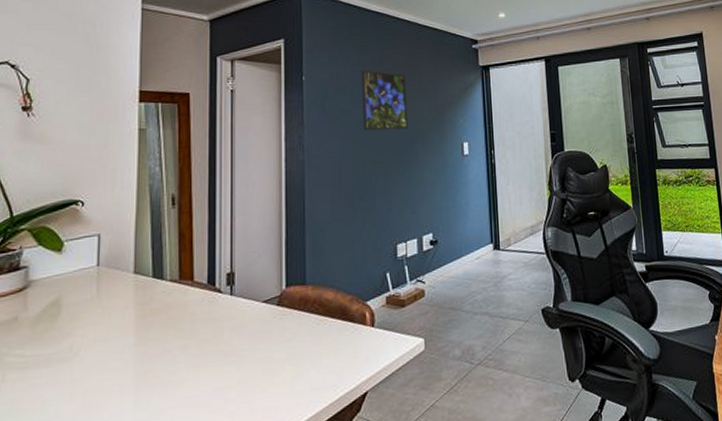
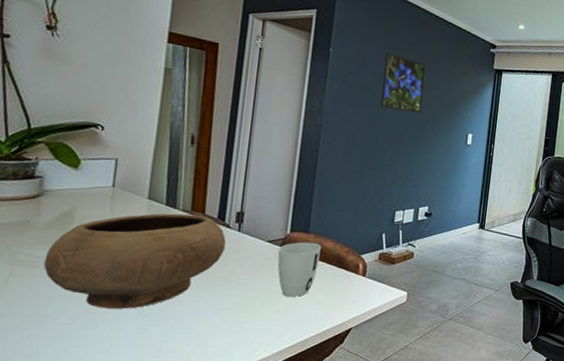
bowl: none [34,283,218,407] -> present [43,213,226,309]
cup: none [275,295,321,364] -> present [277,242,321,297]

